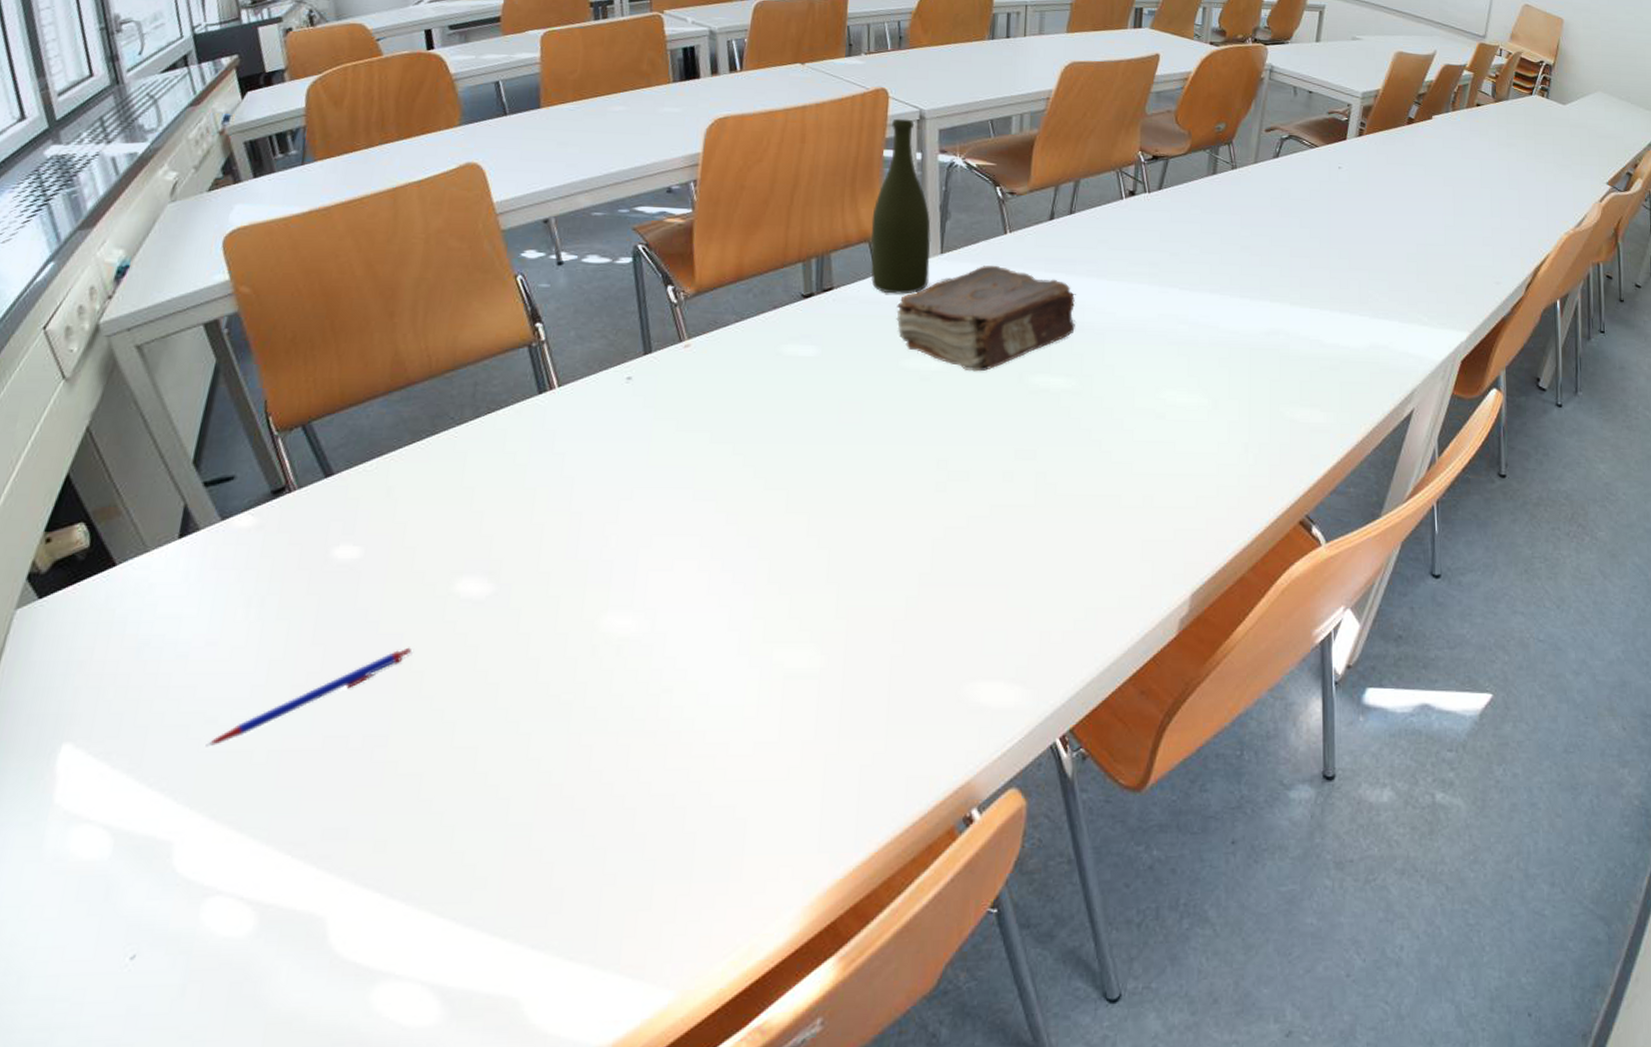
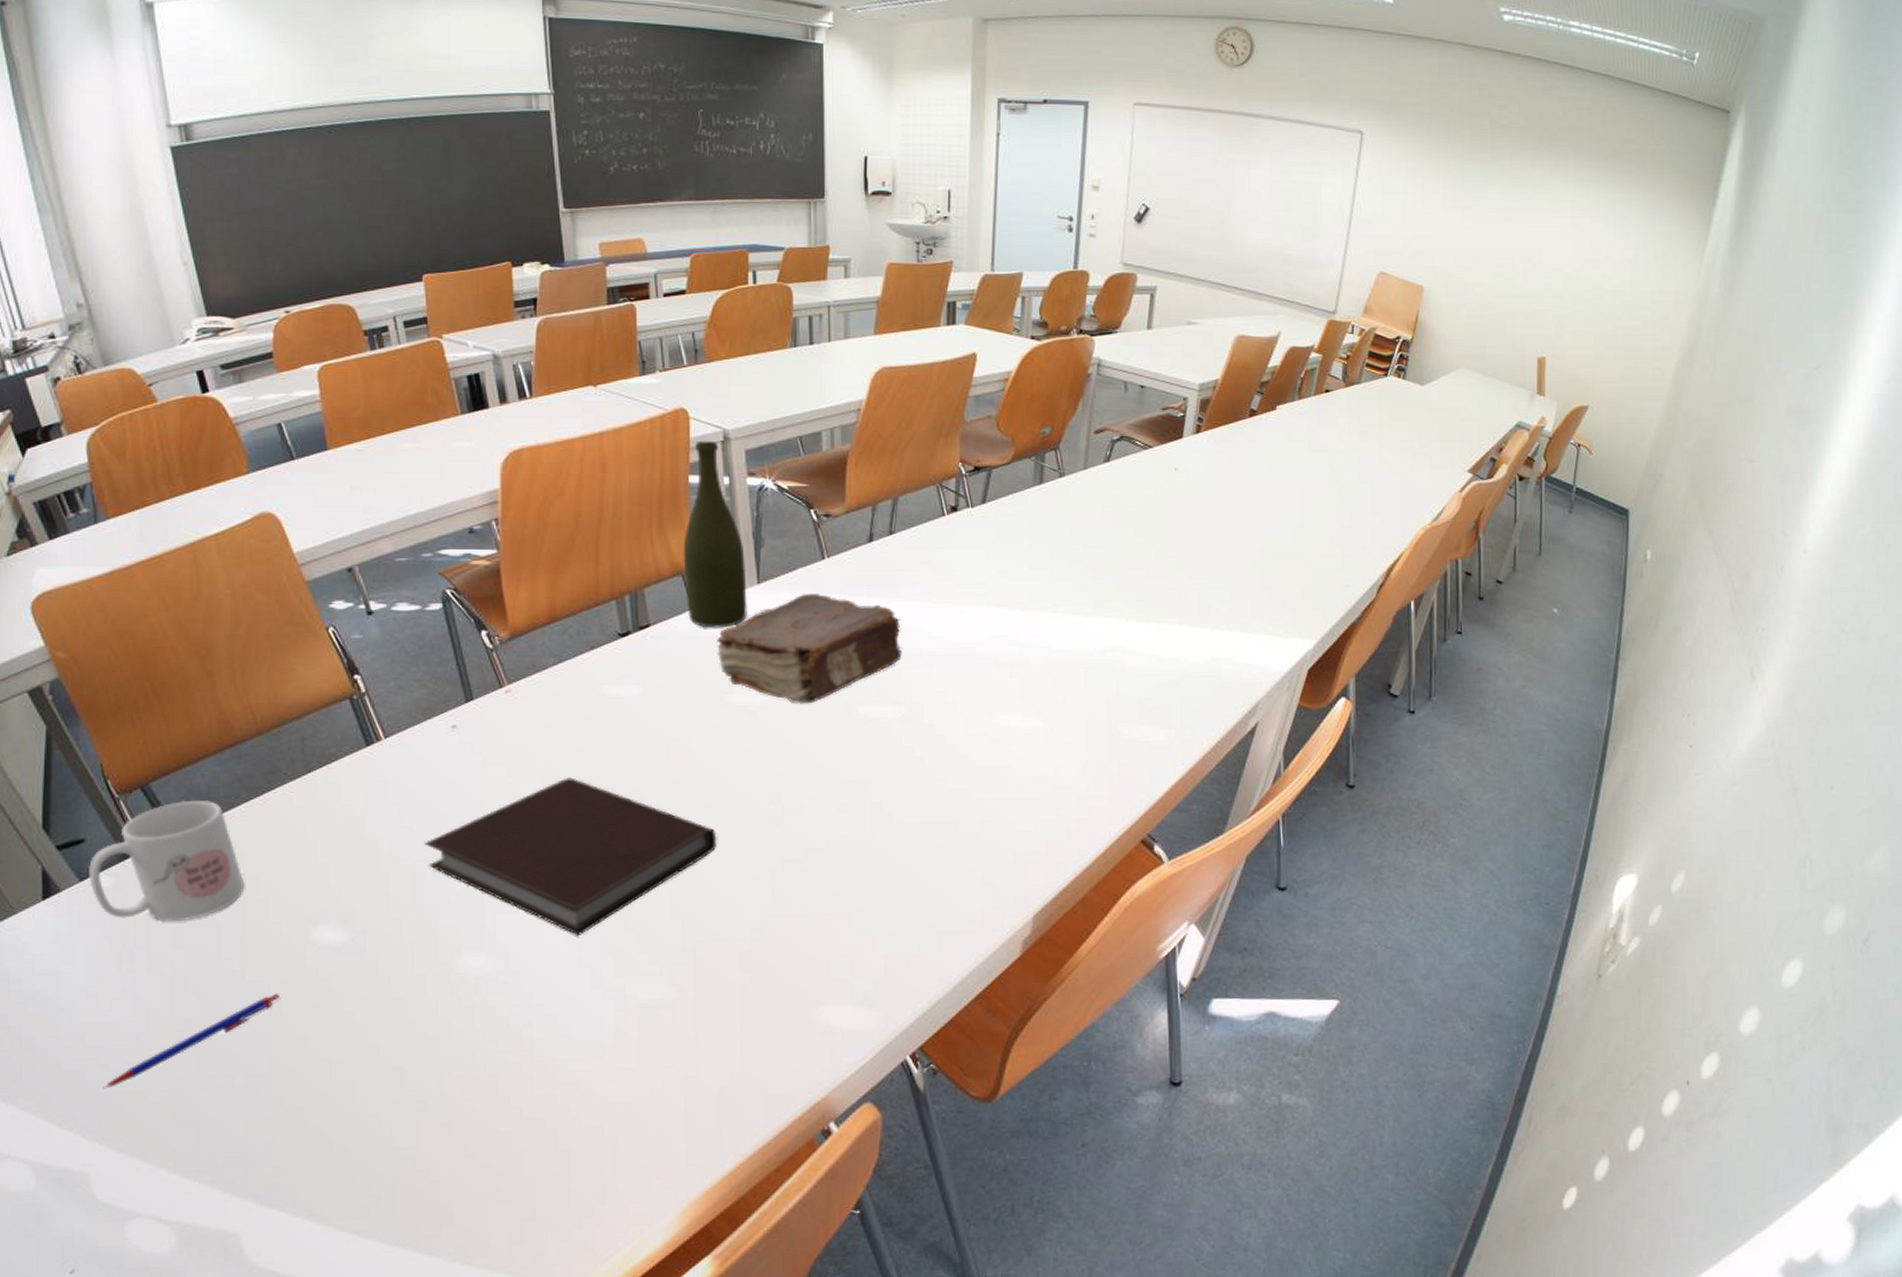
mug: none [230,442,394,566] -> present [89,801,245,921]
notebook: none [584,434,881,599] -> present [425,777,717,937]

